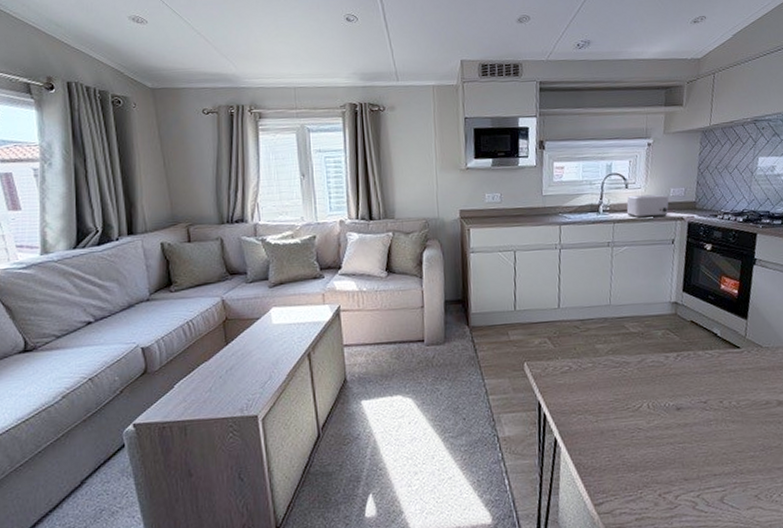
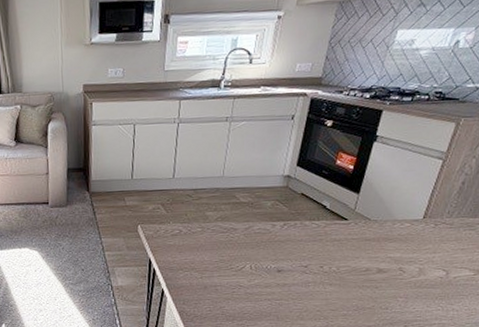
toaster: present [626,194,669,218] -> none [248,69,294,94]

